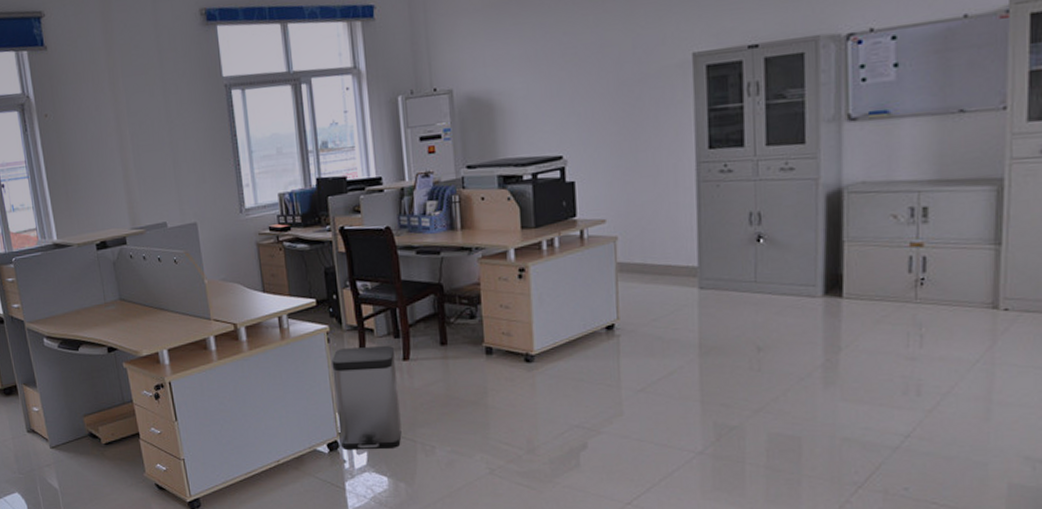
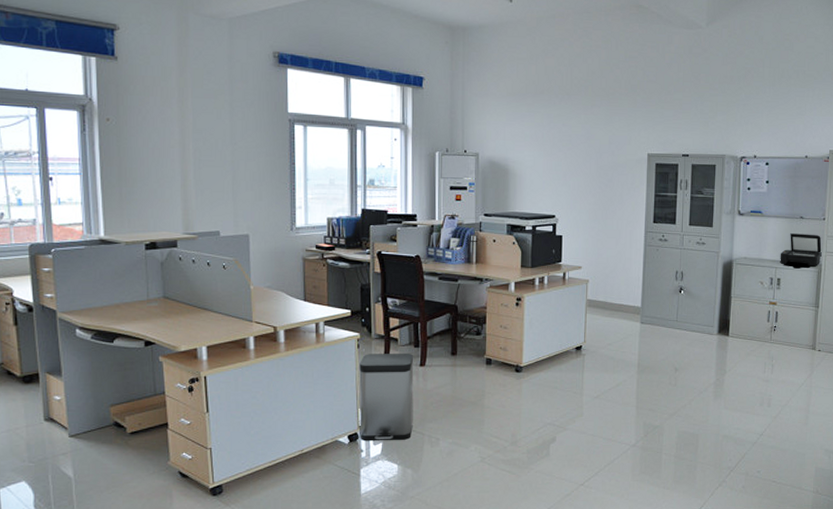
printer: none [925,134,1003,190] -> present [780,233,822,269]

